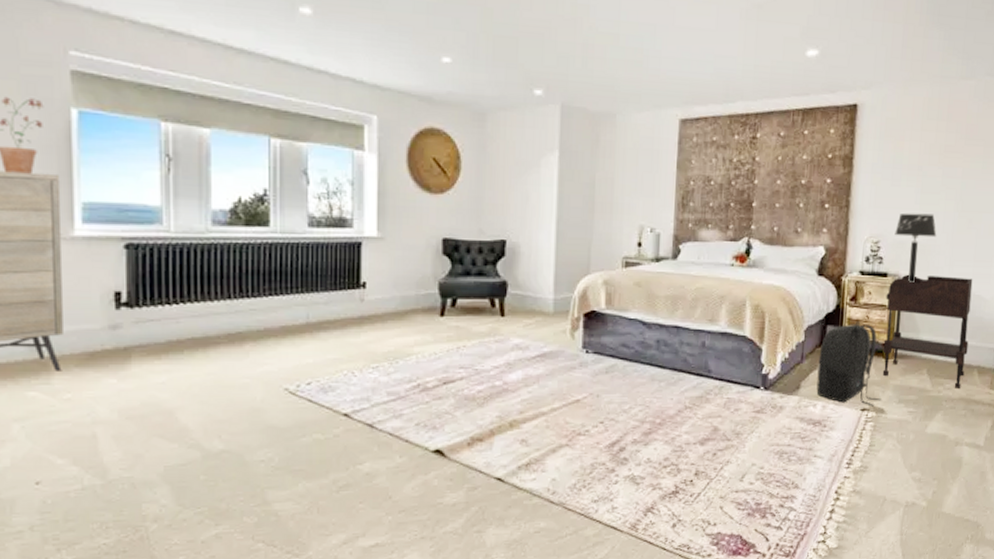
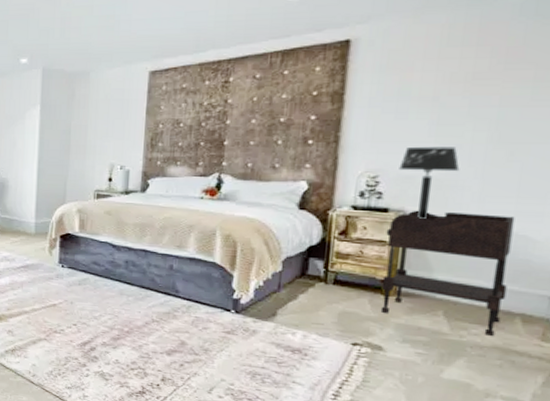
backpack: present [816,321,881,407] -> none [296,255,379,342]

